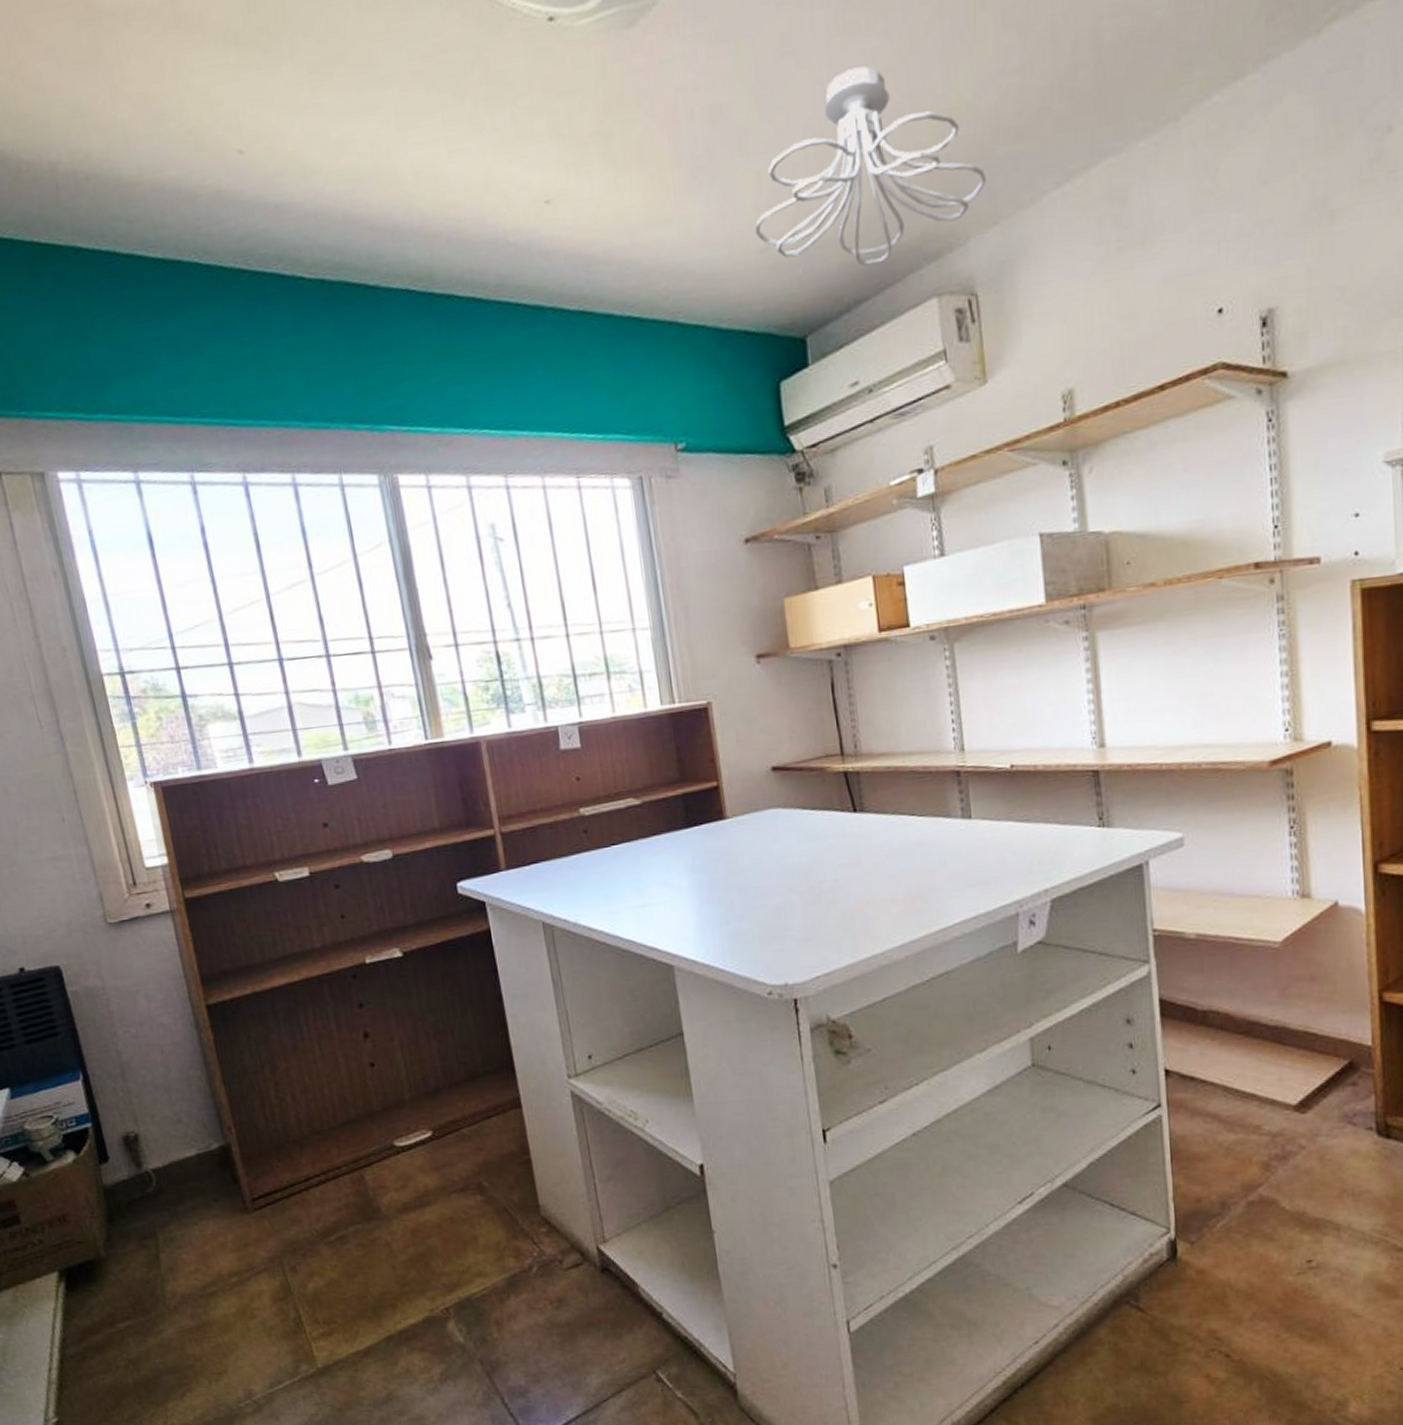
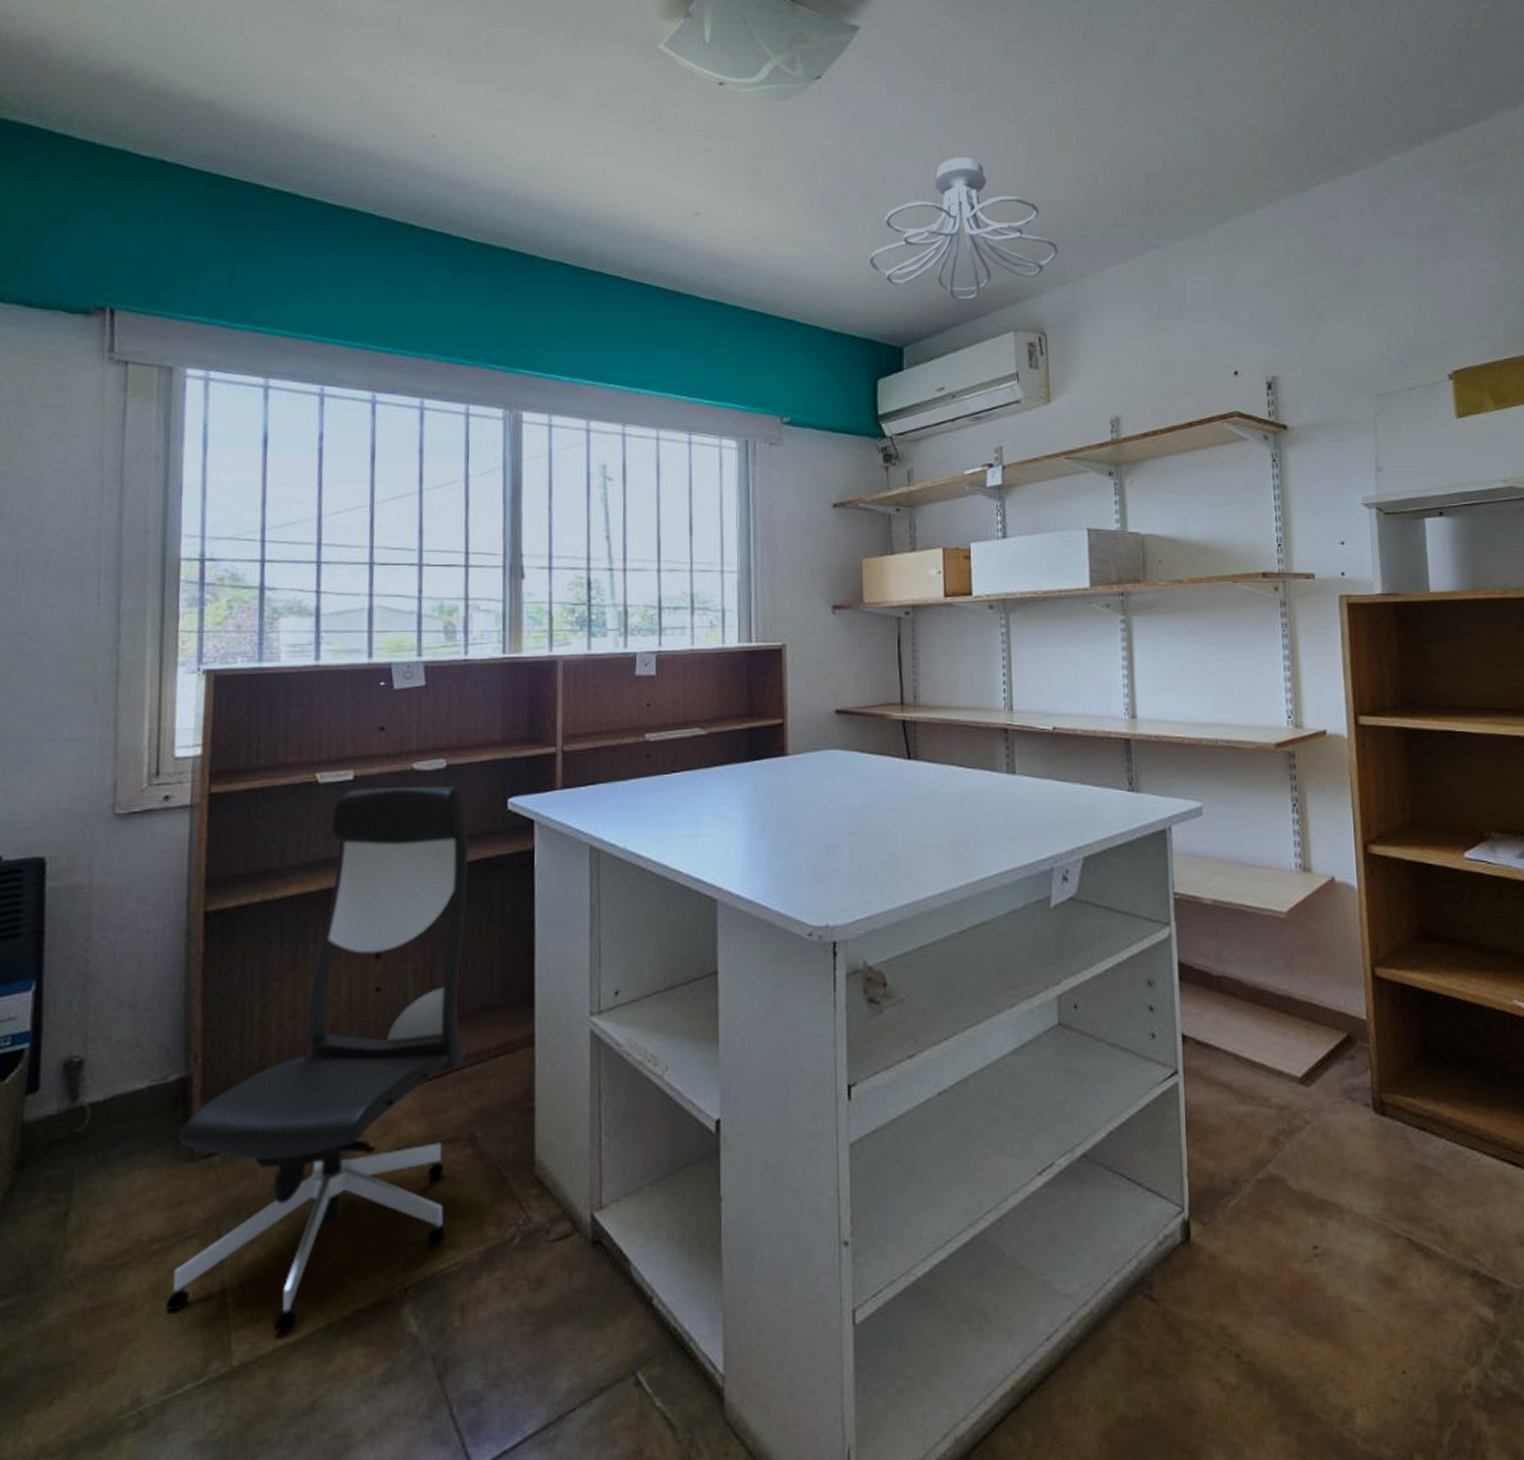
office chair: none [231,875,472,1342] -> present [166,786,468,1332]

